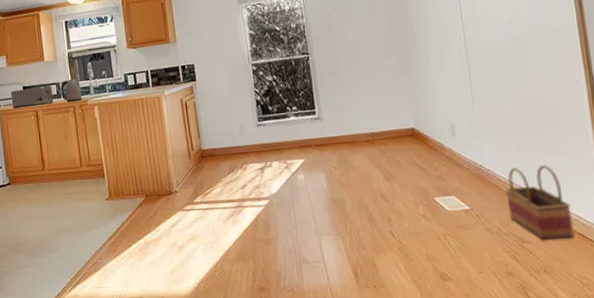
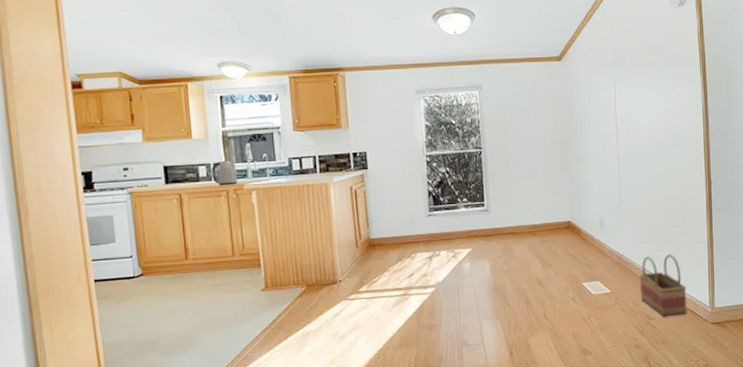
toaster: present [10,86,54,109] -> none [147,167,202,191]

